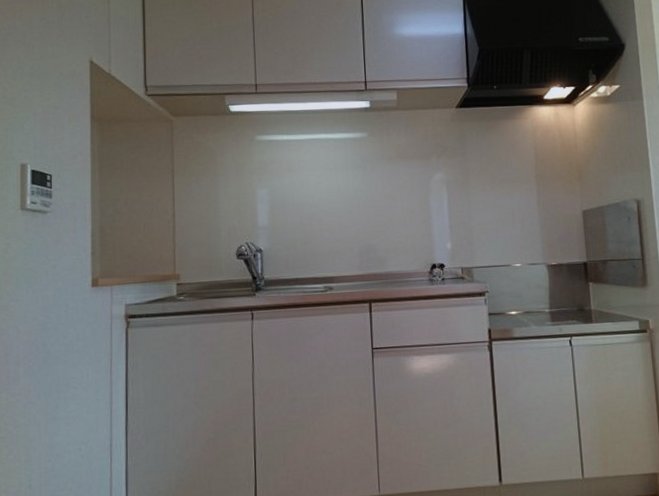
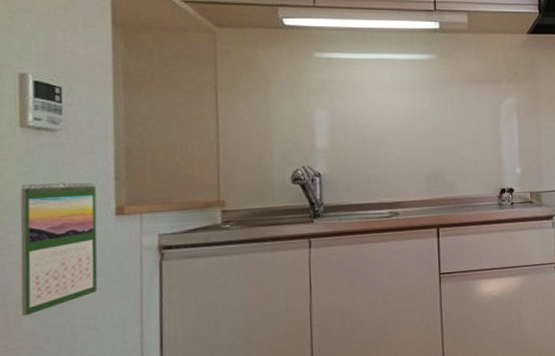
calendar: none [19,257,77,374] -> present [20,181,98,316]

